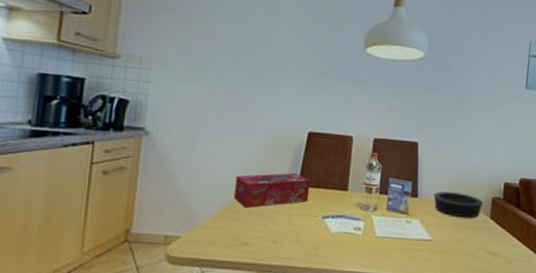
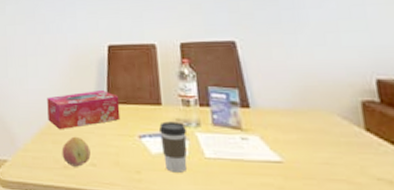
fruit: none [243,215,274,244] -> present [61,136,91,167]
coffee cup: none [340,205,366,249] -> present [158,121,188,173]
bowl: present [433,191,484,218] -> none [271,98,350,131]

